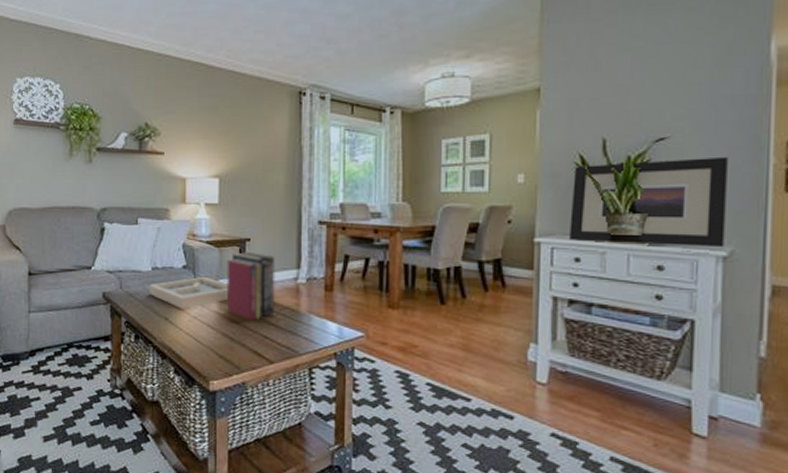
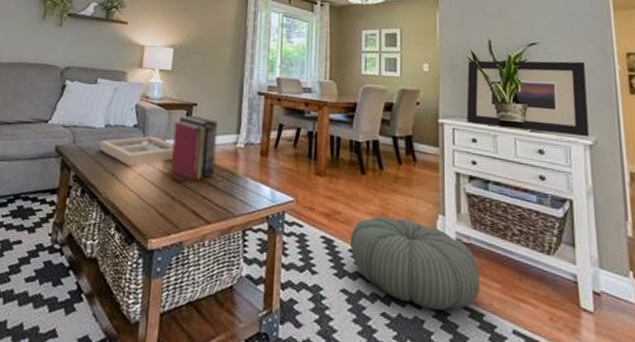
pouf: none [428,348,576,440] -> present [351,216,481,310]

